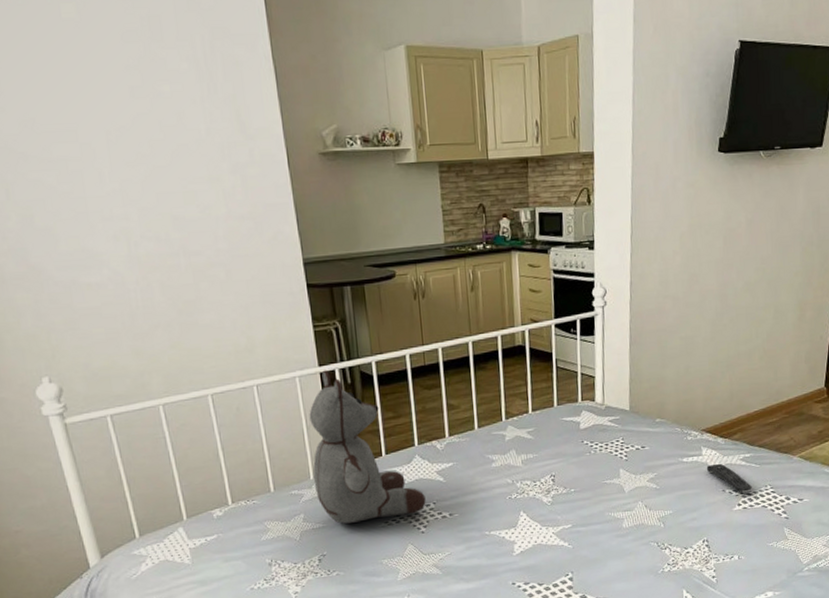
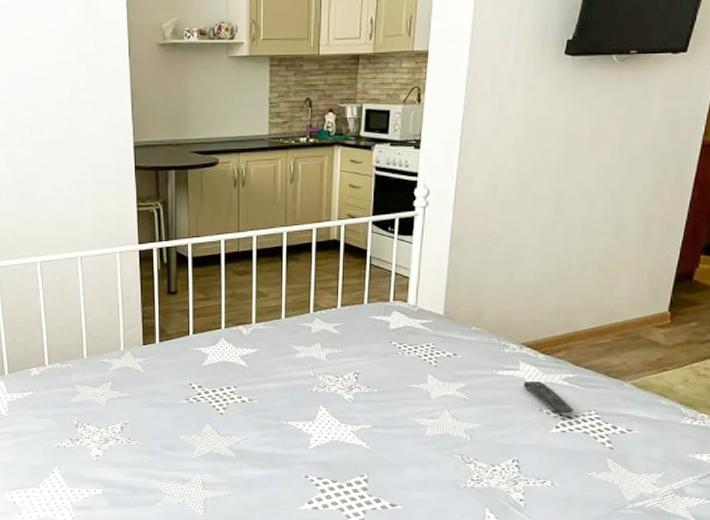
stuffed bear: present [309,370,426,524] -> none [123,248,227,396]

